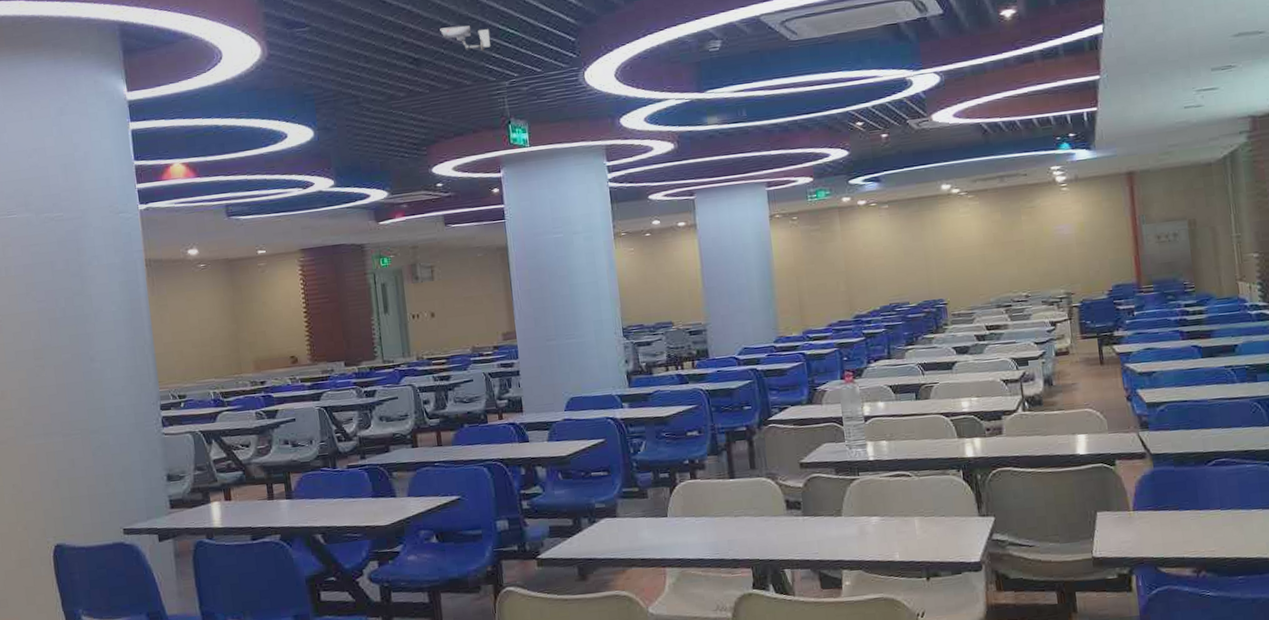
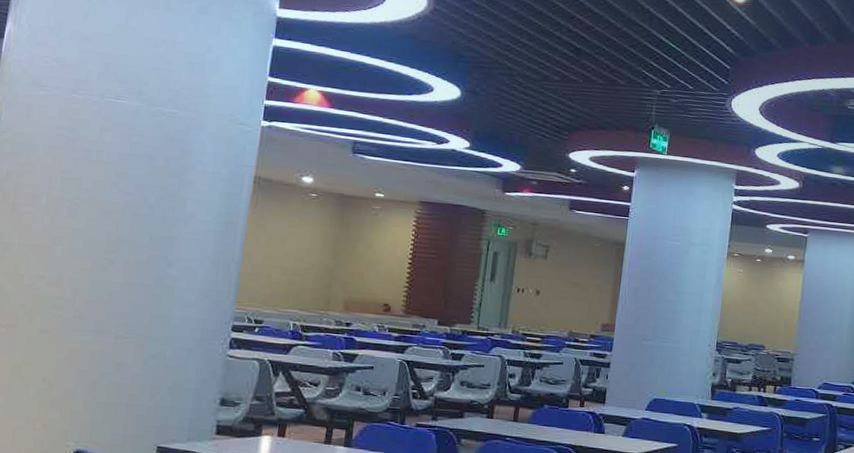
security camera: present [440,25,491,53] -> none [606,26,652,59]

